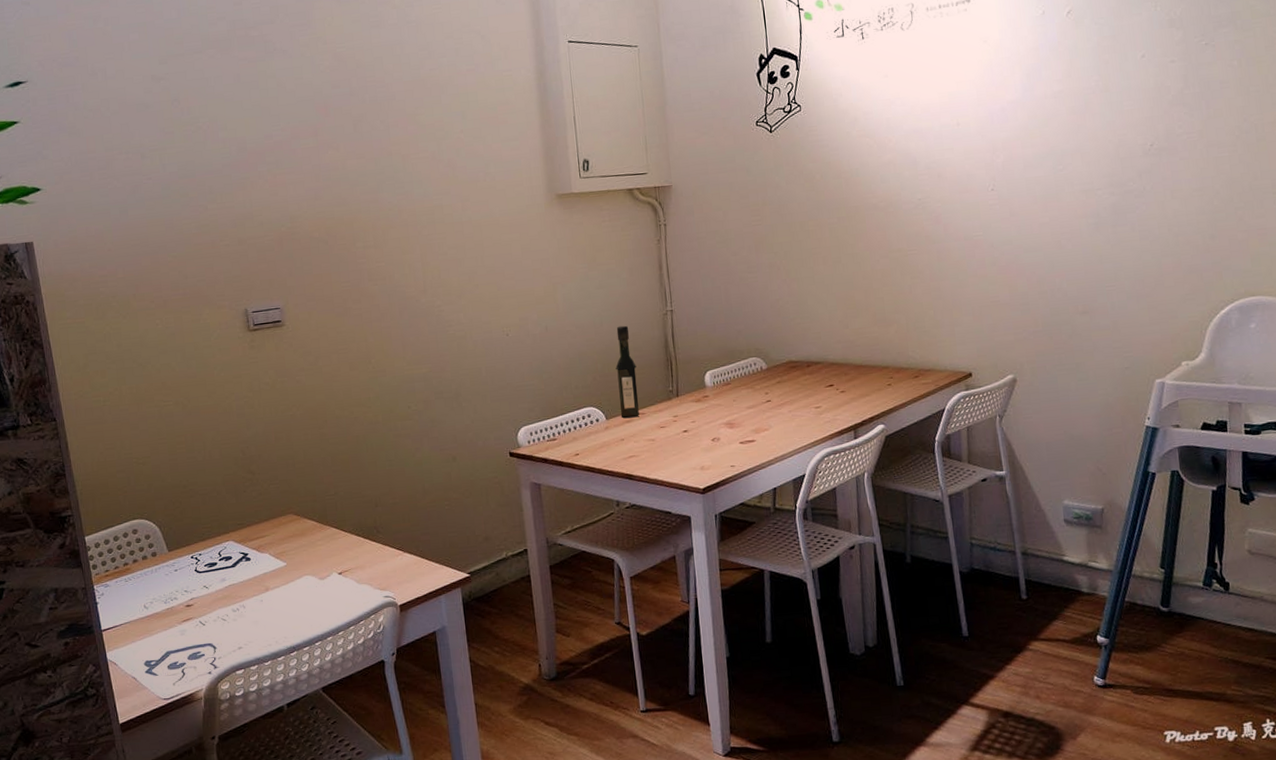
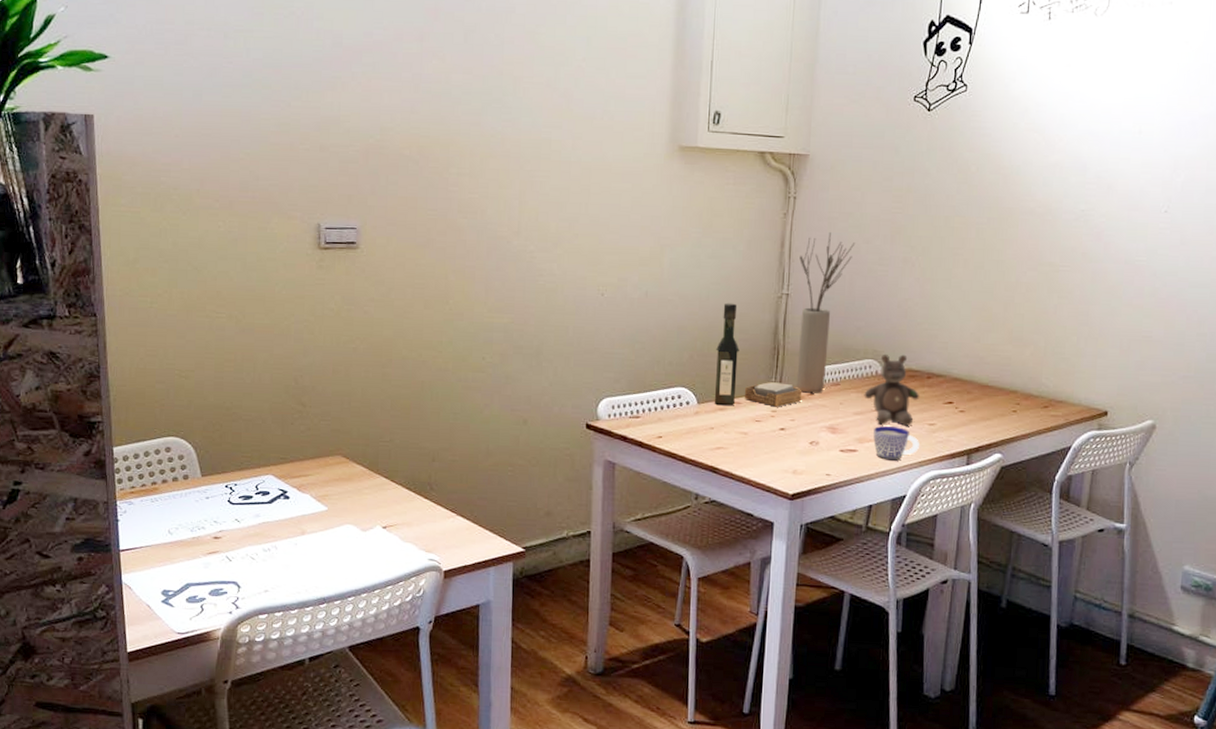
napkin holder: none [646,390,699,413] -> present [744,382,802,407]
vase: none [677,250,725,396] -> present [796,232,856,393]
stuffed animal: none [753,348,803,415] -> present [864,354,919,425]
cup: none [767,413,810,446] -> present [873,425,919,461]

